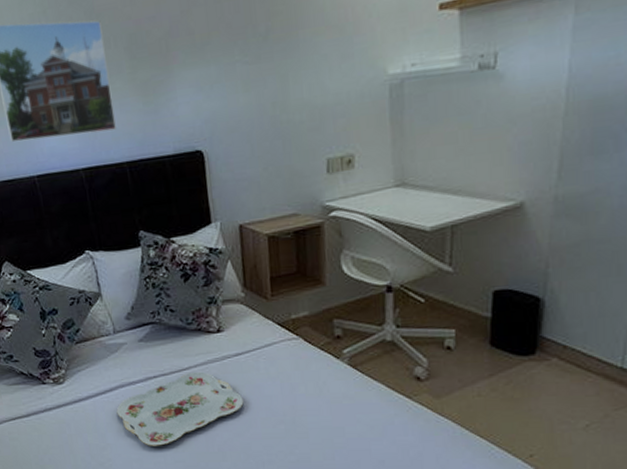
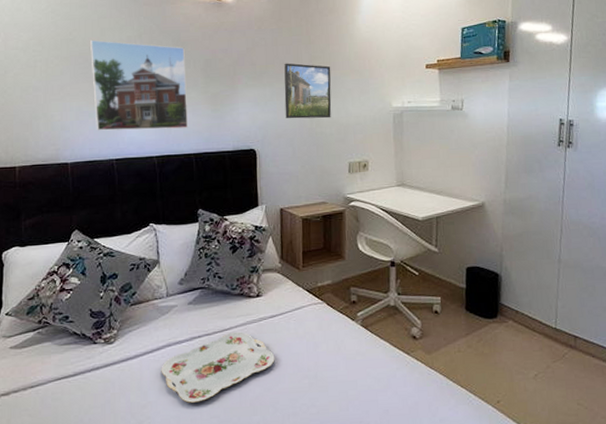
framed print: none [232,23,301,106] -> present [284,63,332,119]

